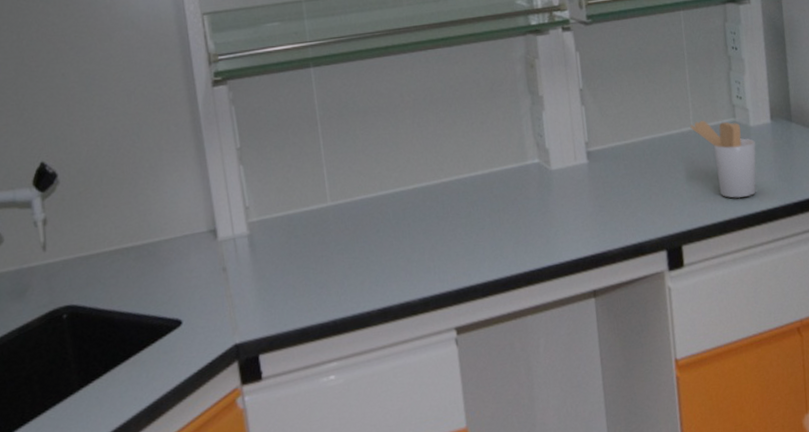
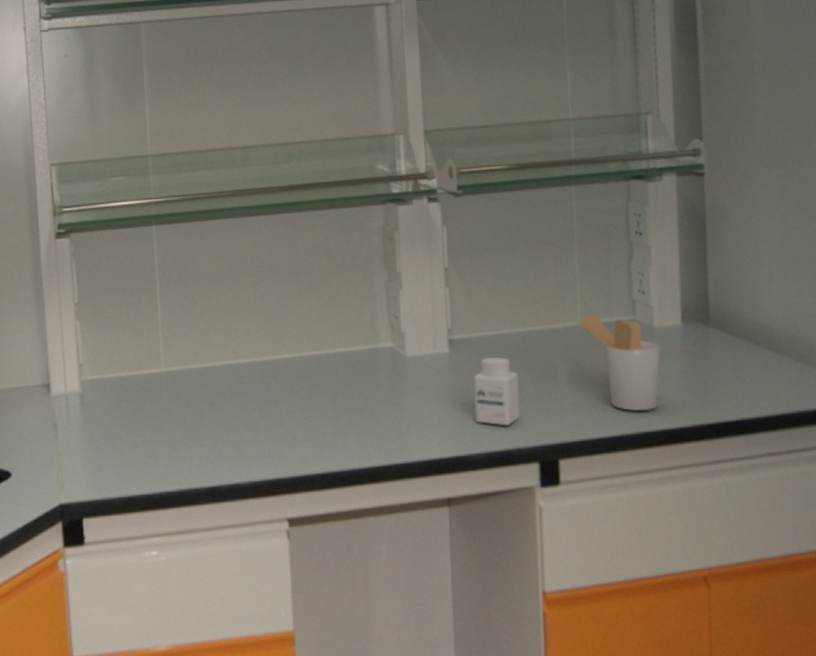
medicine bottle: none [608,163,649,223] -> present [473,357,521,426]

